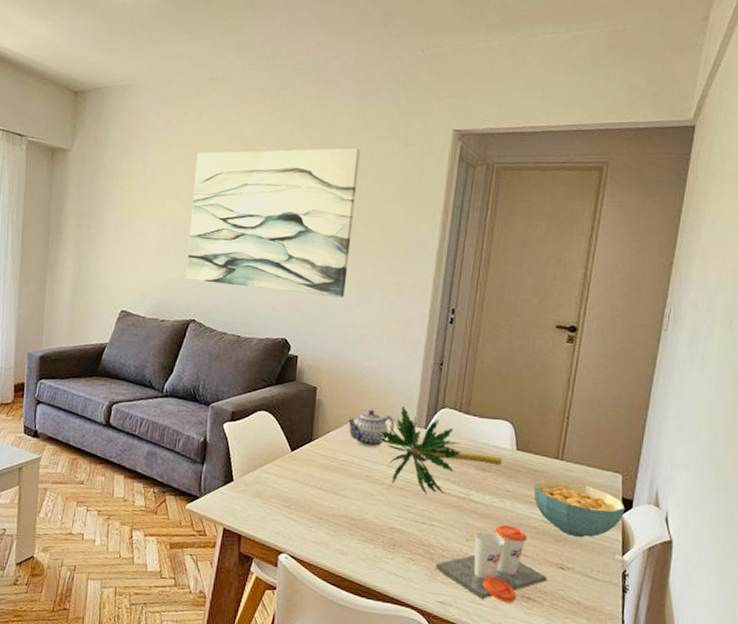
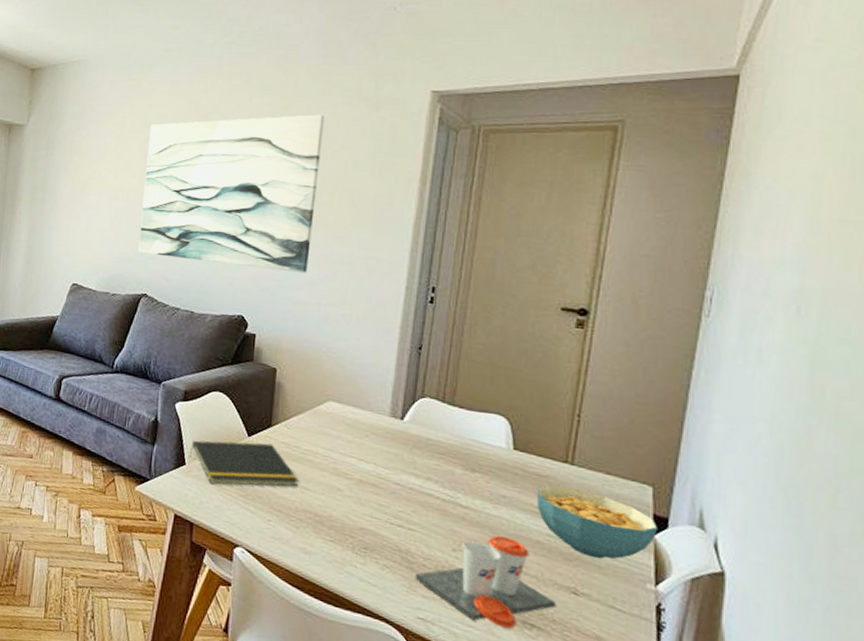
notepad: none [236,456,337,498] -> present [188,440,299,487]
teapot: present [346,409,395,447] -> none [309,395,366,437]
plant: present [373,406,502,495] -> none [341,393,496,494]

